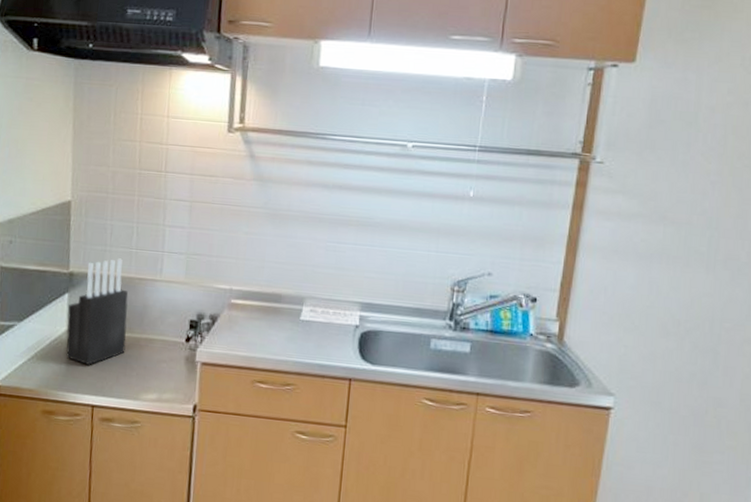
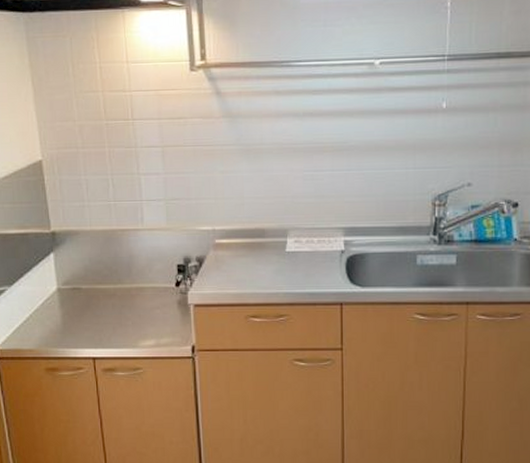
knife block: present [66,258,129,365] -> none [56,212,118,320]

